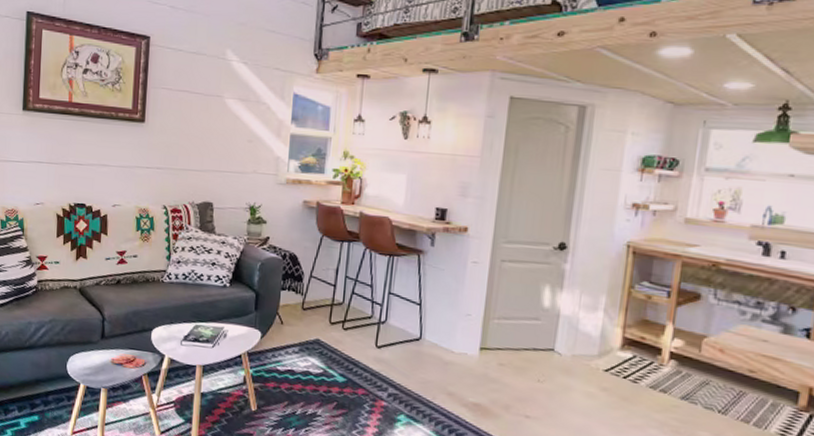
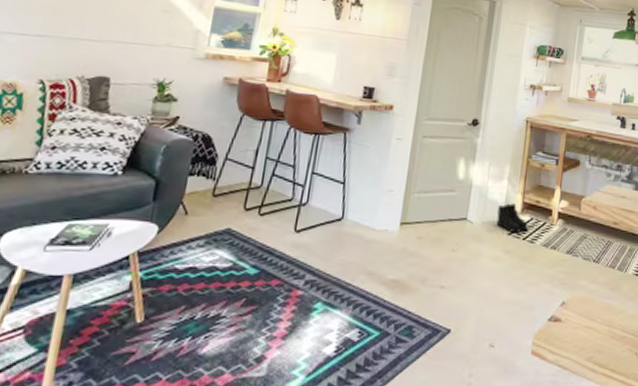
boots: none [590,337,630,370] -> present [496,203,528,233]

